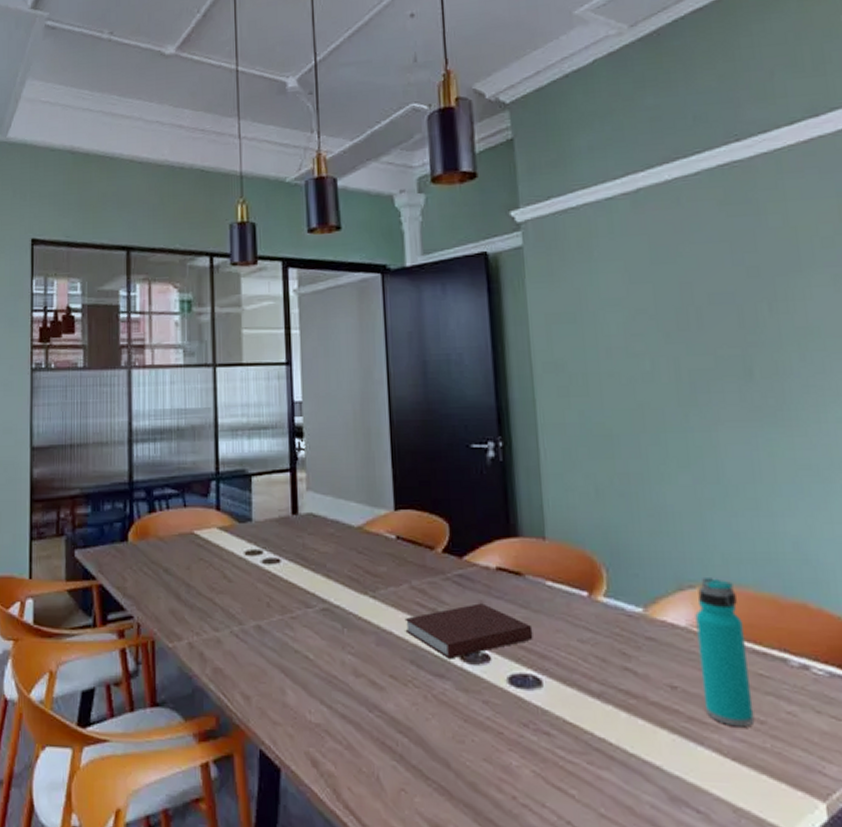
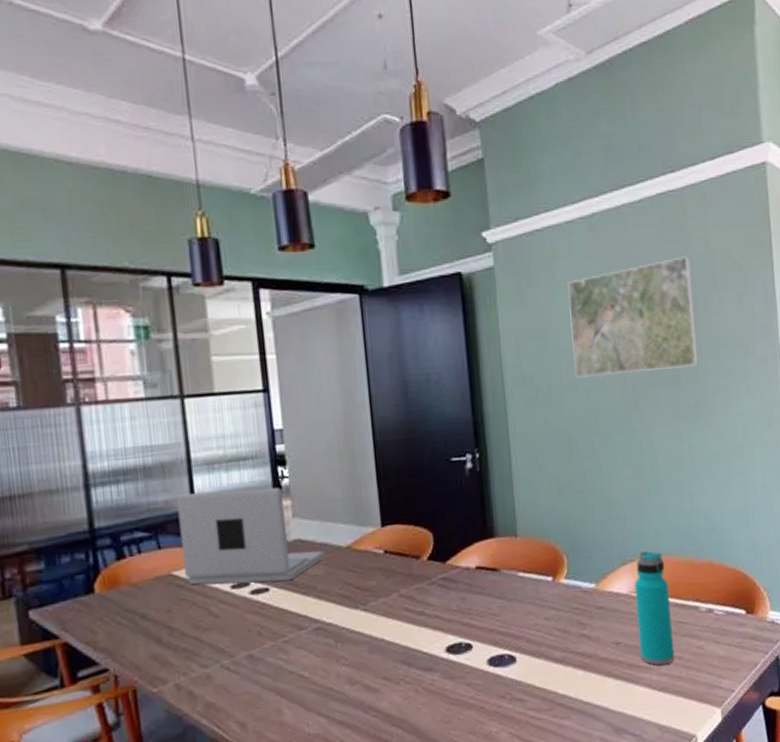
laptop: none [203,456,336,555] -> present [176,487,325,586]
notebook: present [404,603,533,659] -> none [395,600,508,654]
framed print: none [607,232,779,367] -> present [567,256,699,378]

